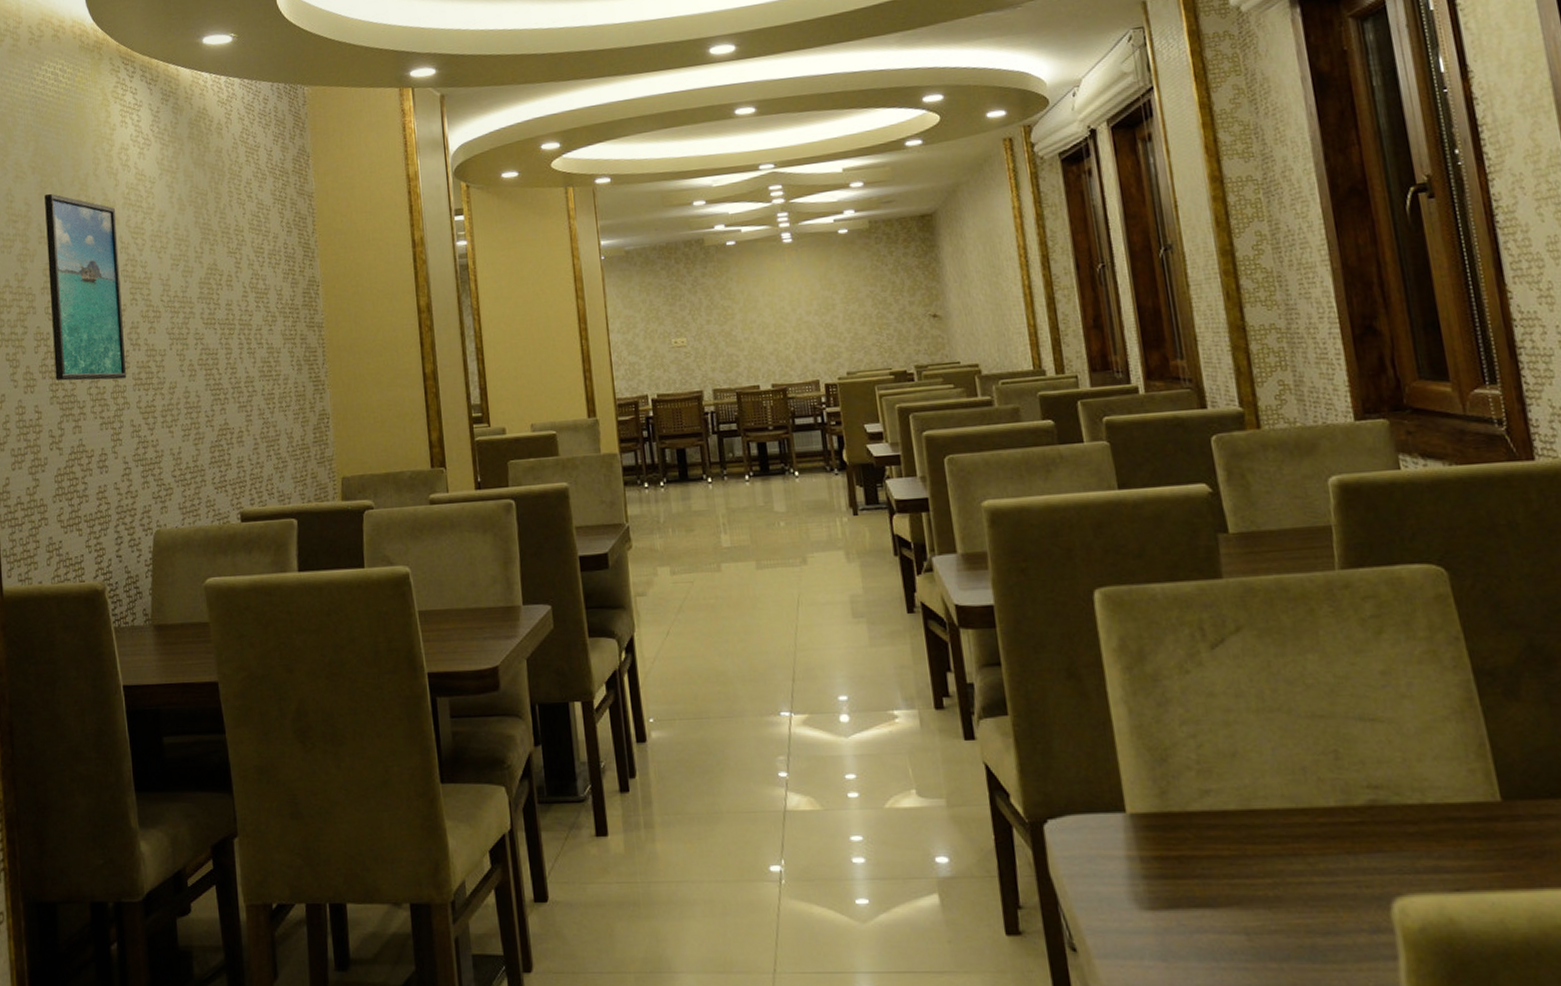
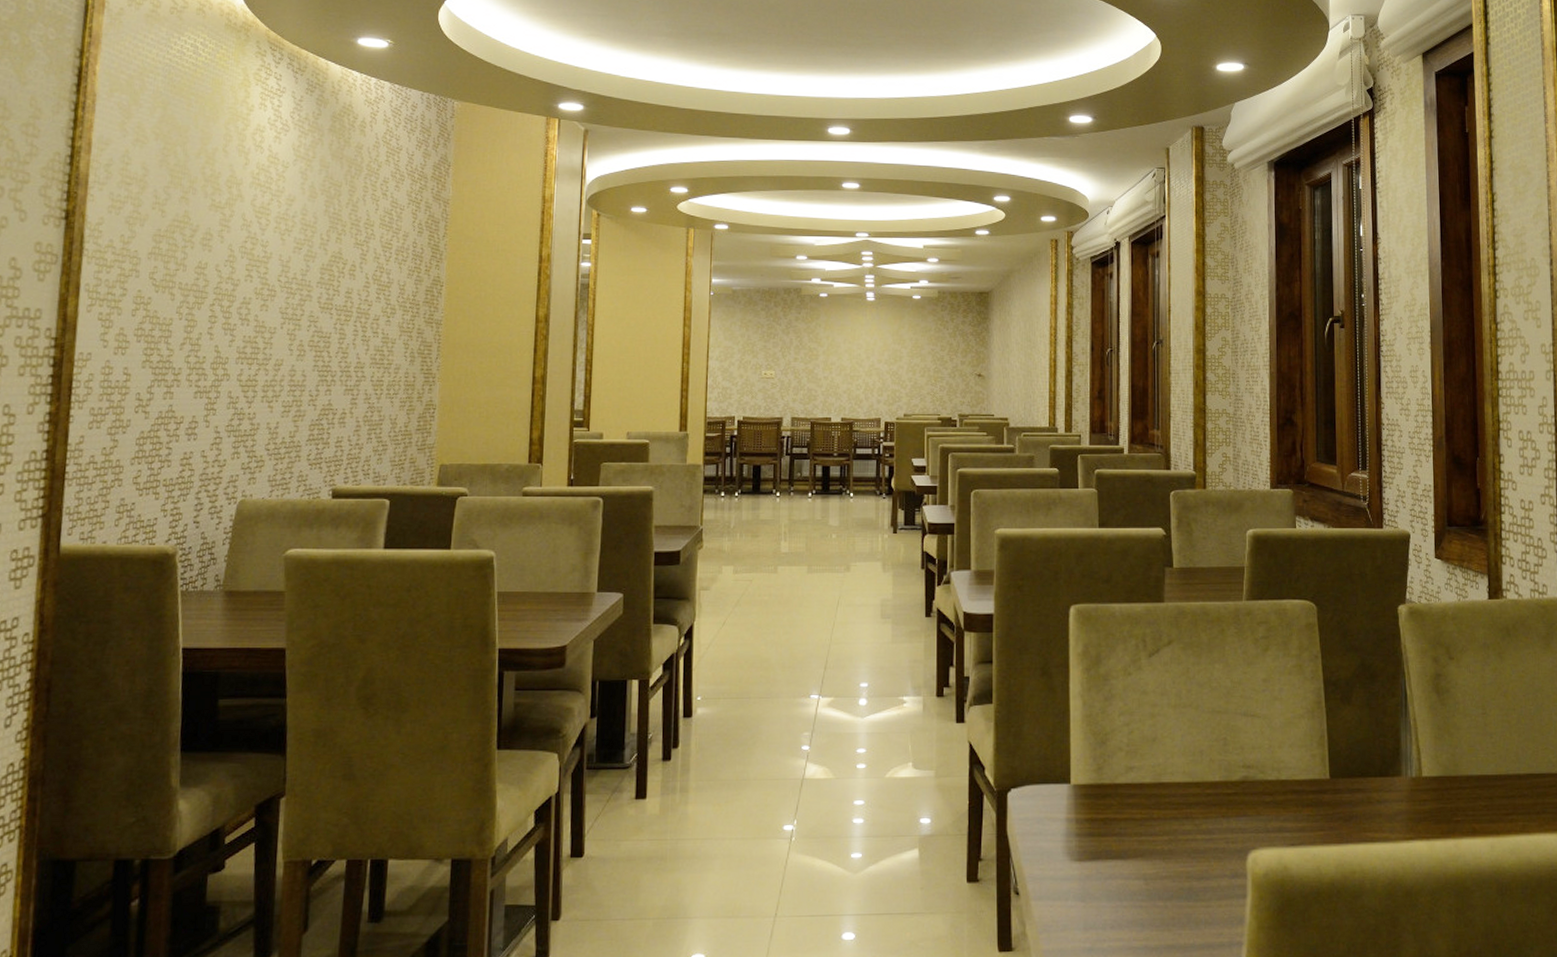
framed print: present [44,193,127,381] -> none [151,161,241,351]

